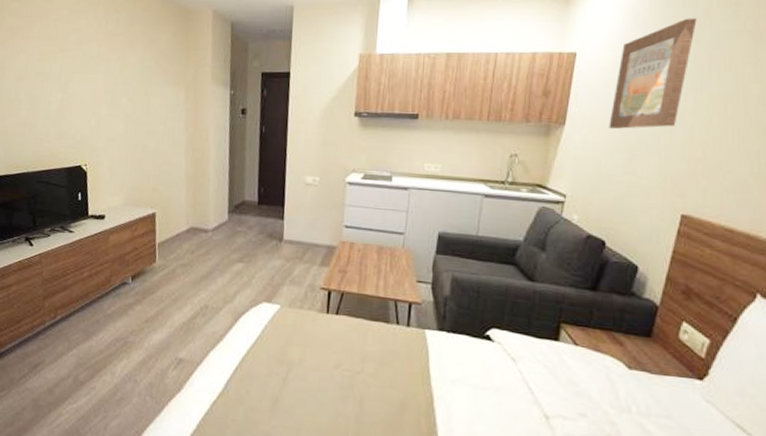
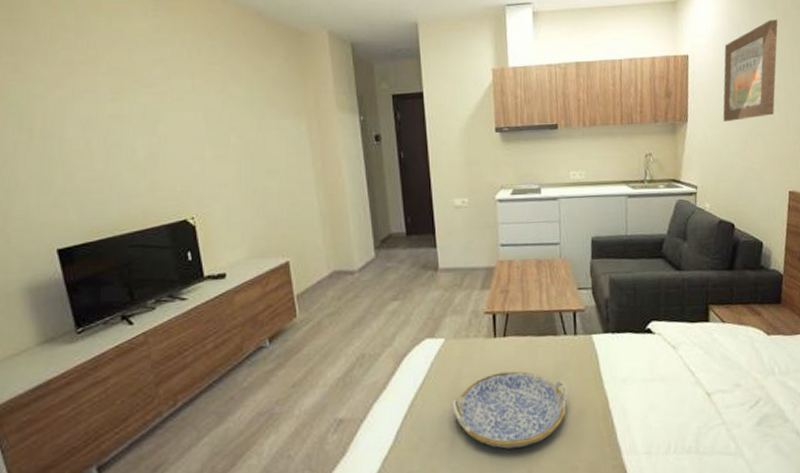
serving tray: none [278,347,393,423] -> present [451,371,569,449]

